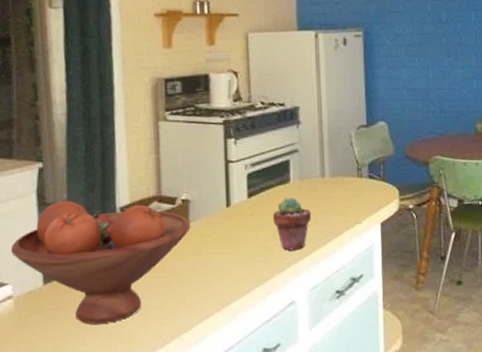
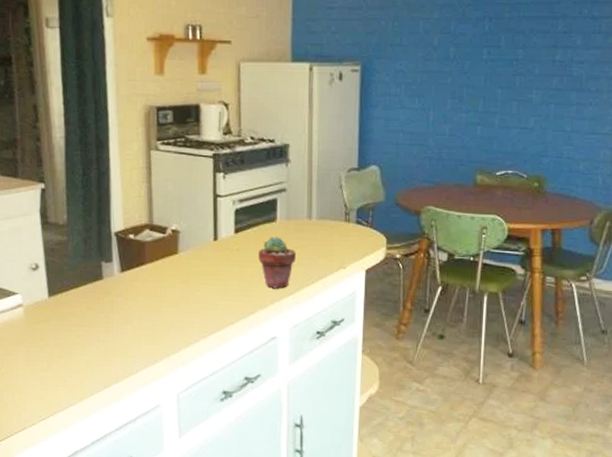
fruit bowl: present [11,201,191,324] -> none [20,222,180,338]

